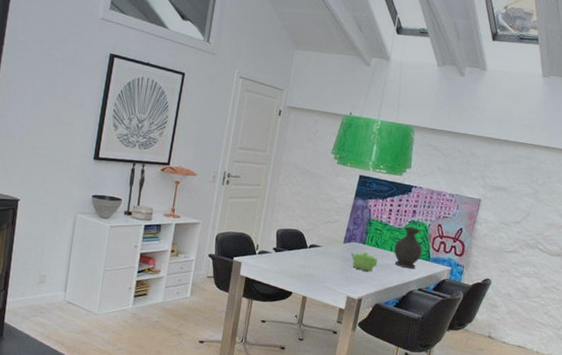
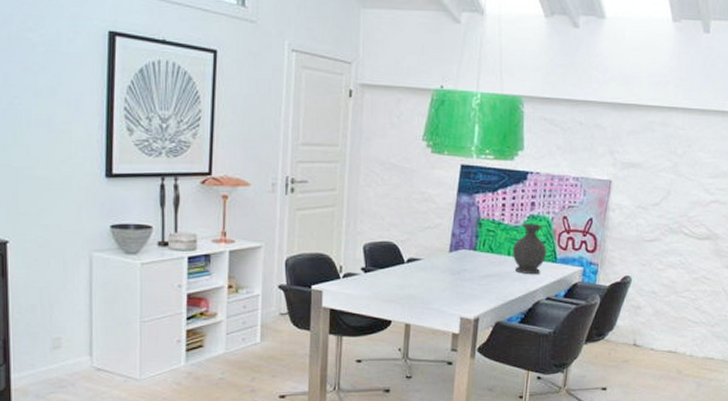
teapot: present [350,252,378,271] -> none [459,260,493,284]

